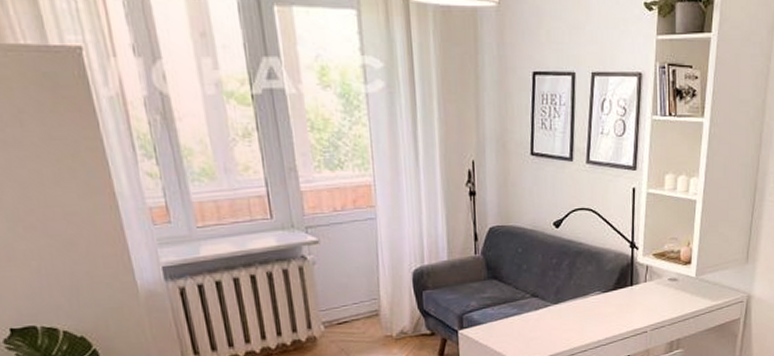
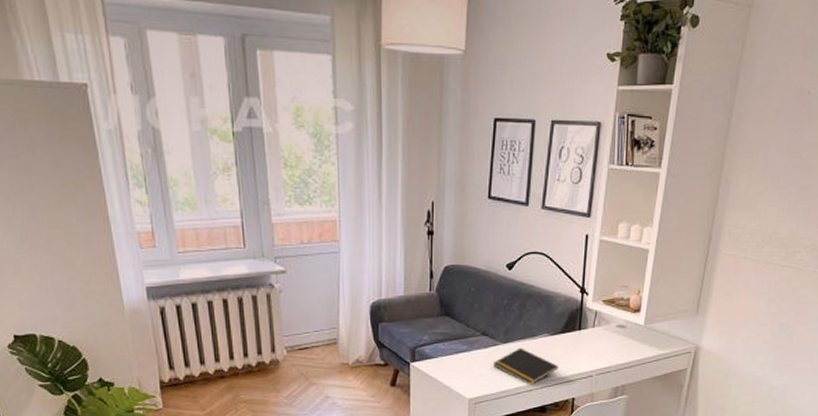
notepad: none [545,307,612,345] -> present [494,347,558,385]

